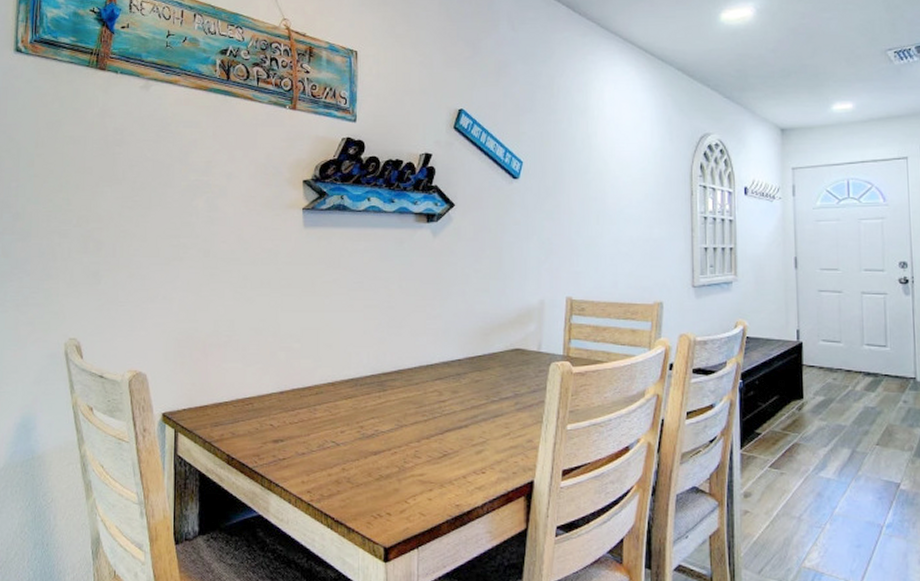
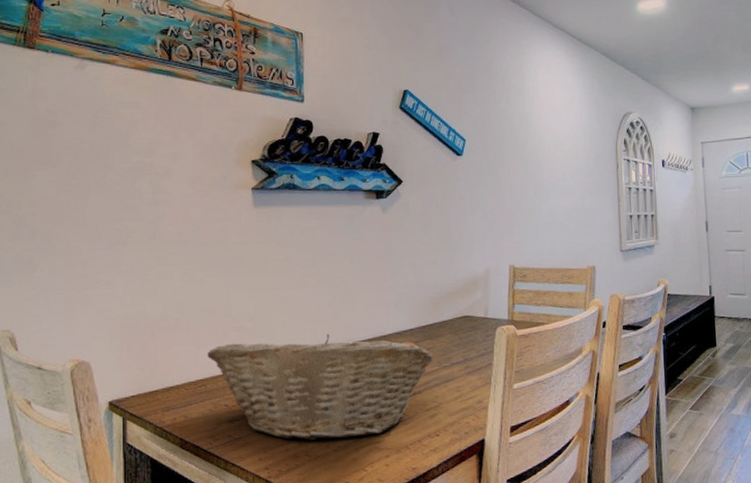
fruit basket: none [255,360,481,468] -> present [207,334,433,441]

